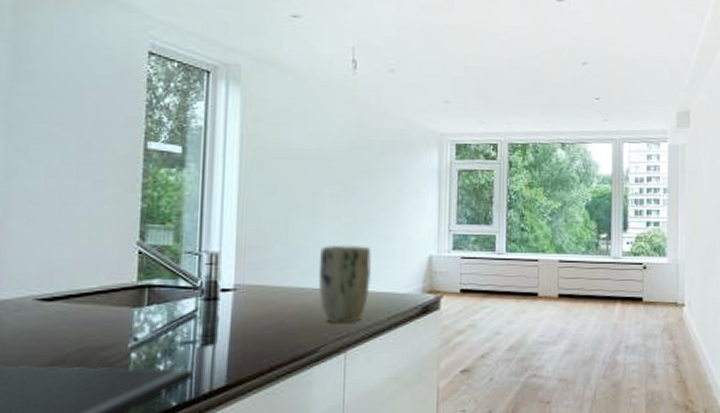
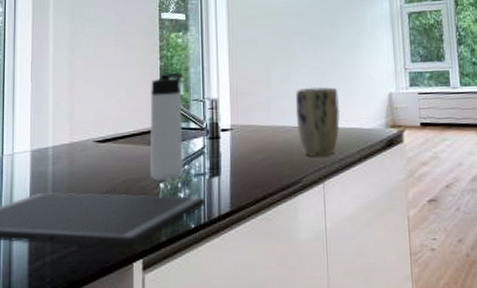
thermos bottle: none [117,218,173,350] -> present [150,73,184,181]

